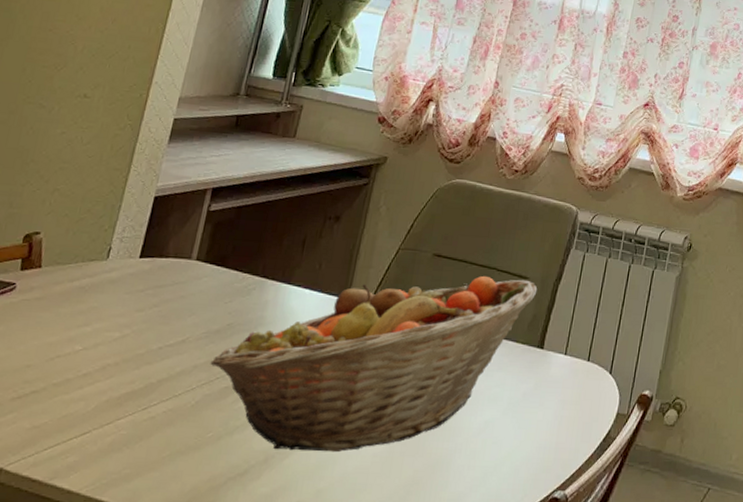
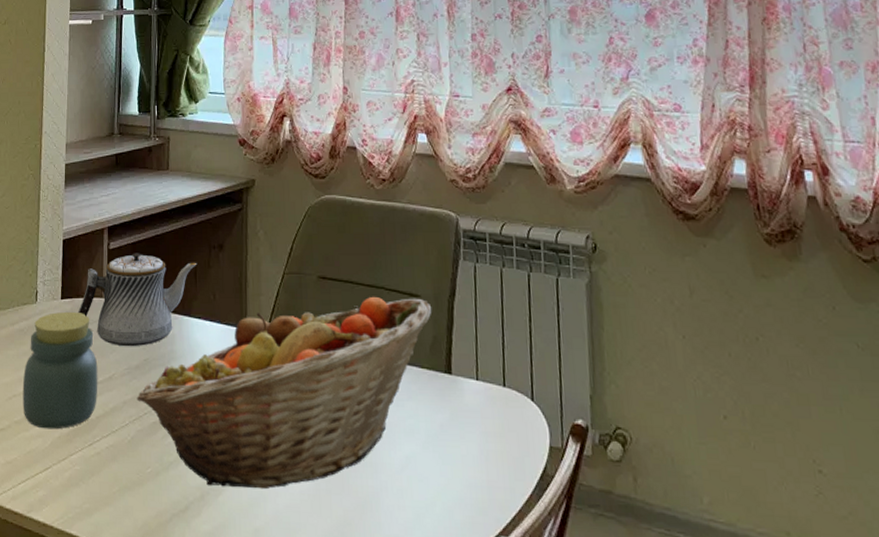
jar: none [66,271,172,393] -> present [22,311,98,430]
teapot: none [157,217,308,311] -> present [77,253,198,347]

